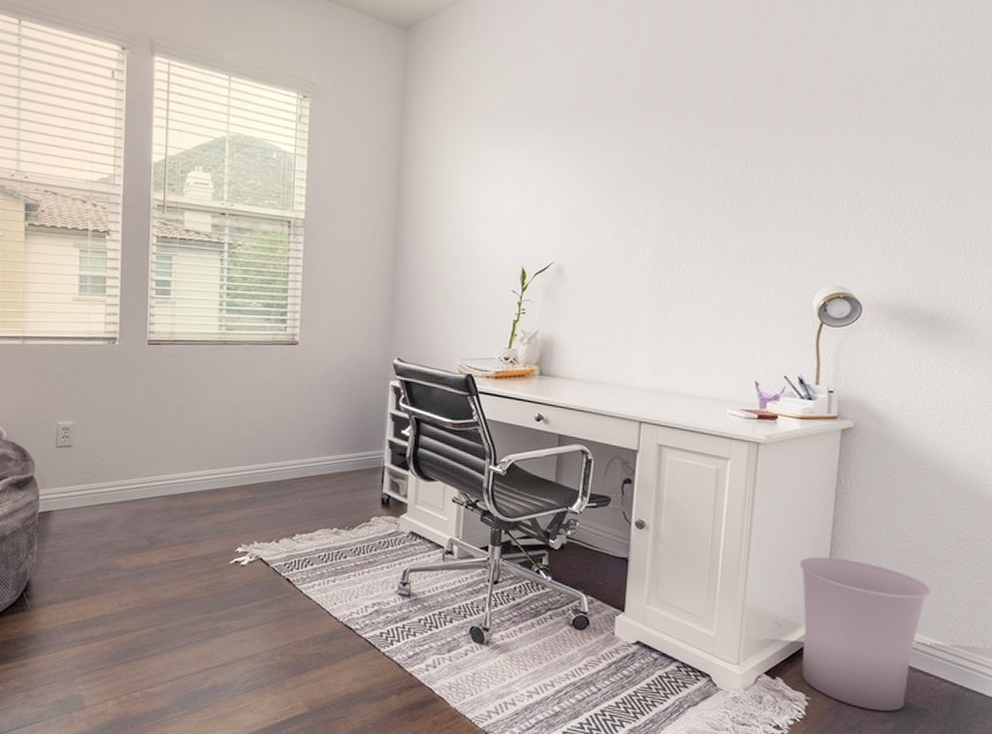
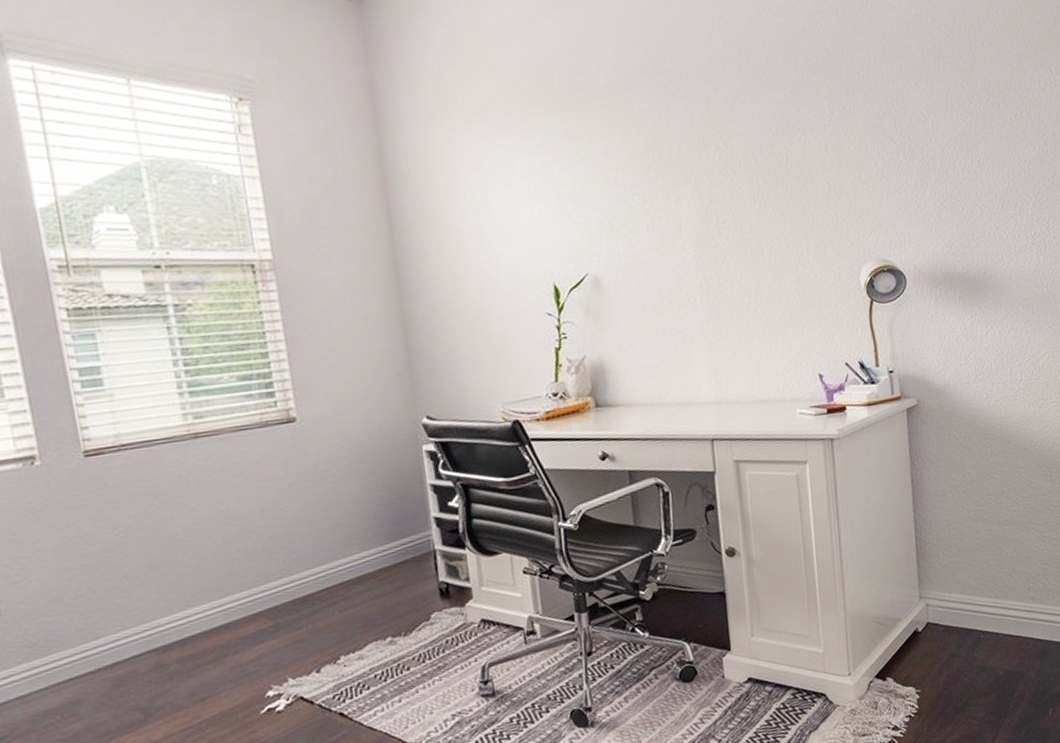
waste bin: present [799,556,931,712] -> none [889,540,1008,687]

